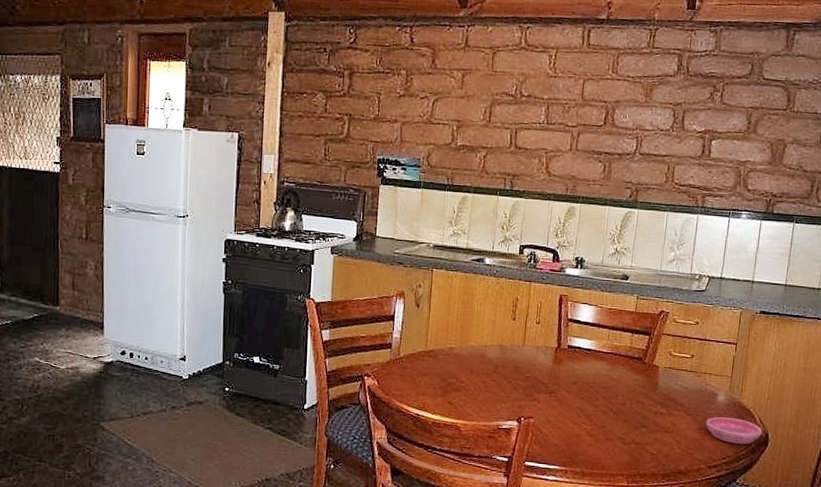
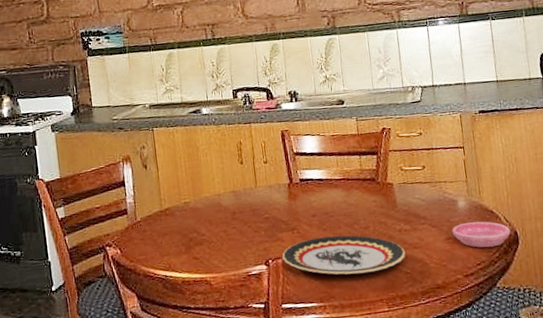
plate: none [535,404,656,447] -> present [282,235,406,275]

